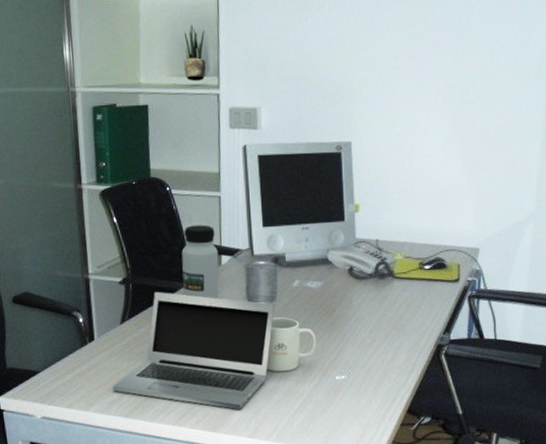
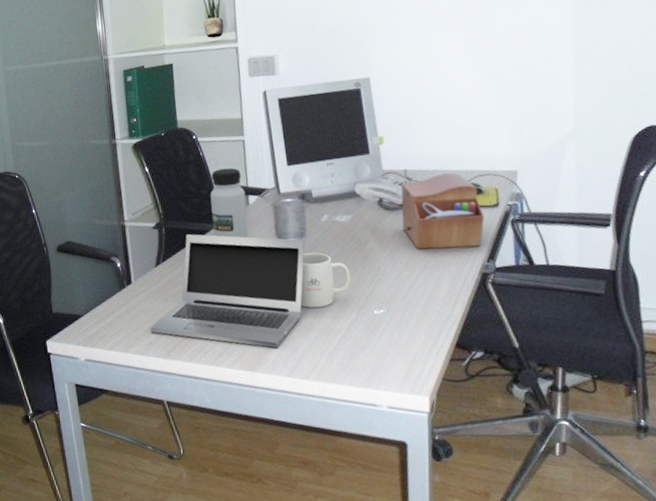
sewing box: none [370,246,446,320] -> present [401,173,485,250]

